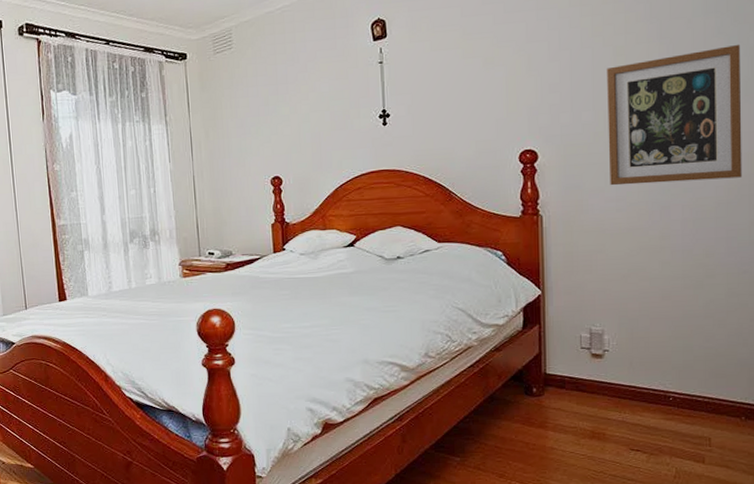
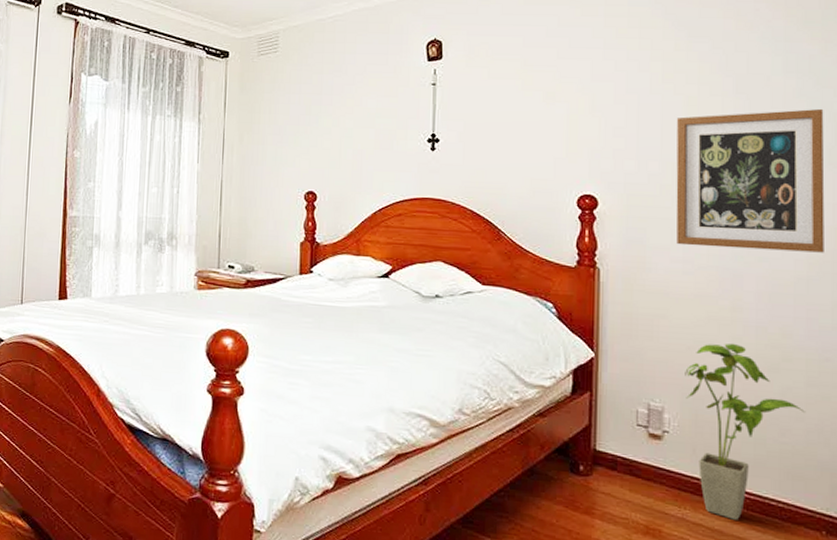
house plant: none [621,267,726,417] -> present [685,343,805,520]

